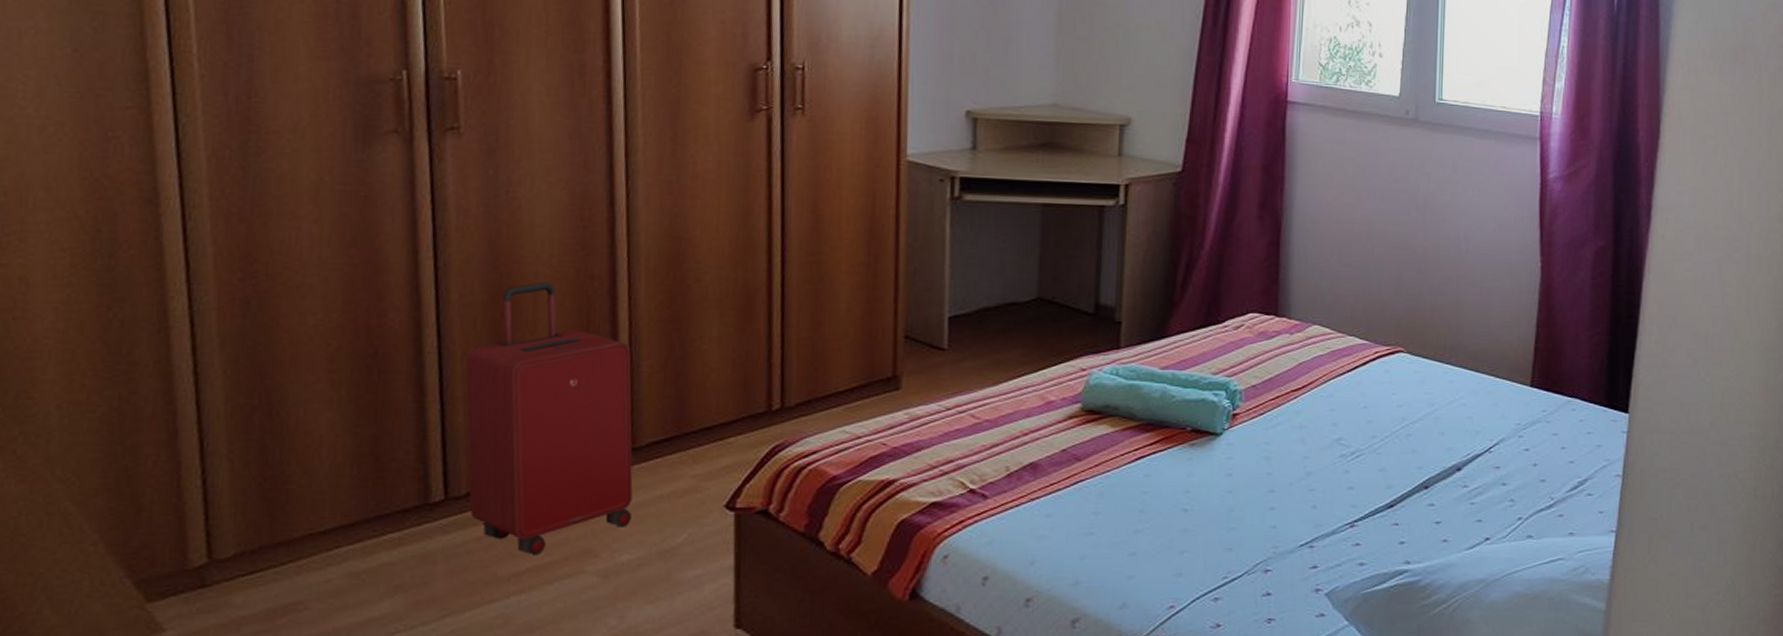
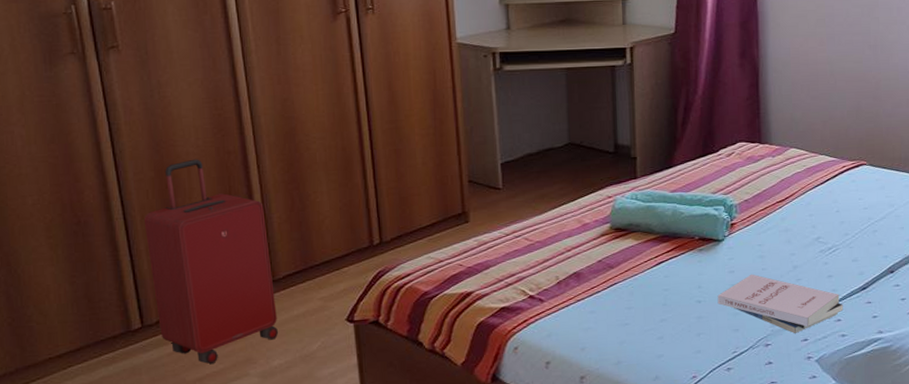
books: none [1208,479,1364,558] -> present [717,274,843,333]

